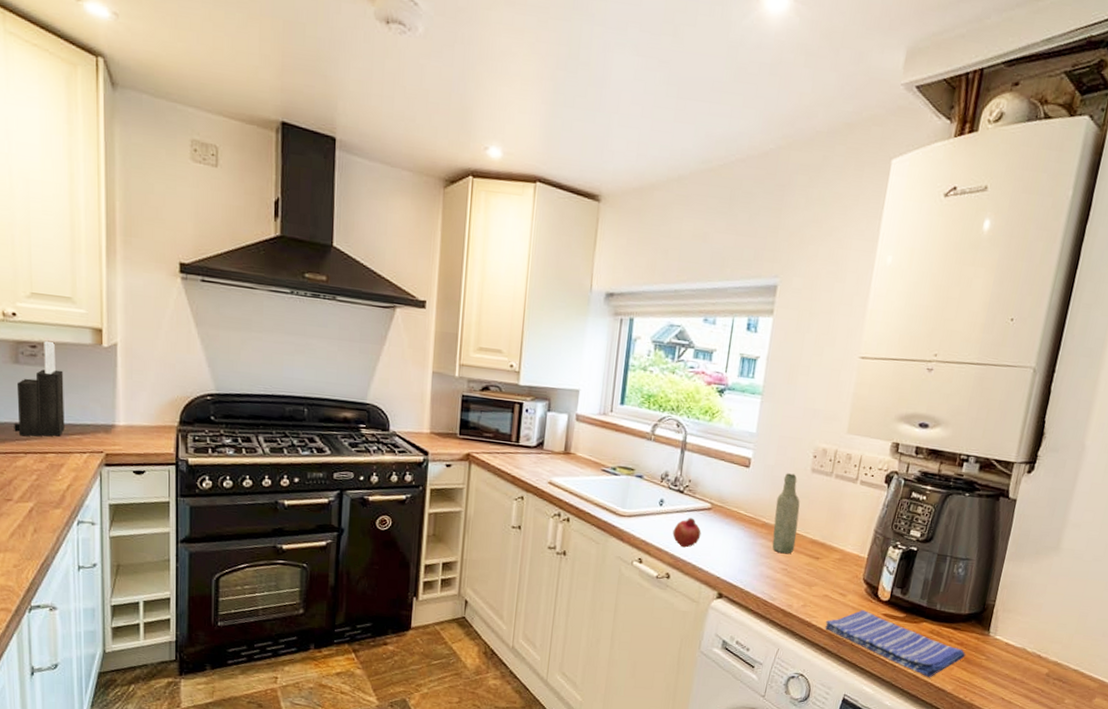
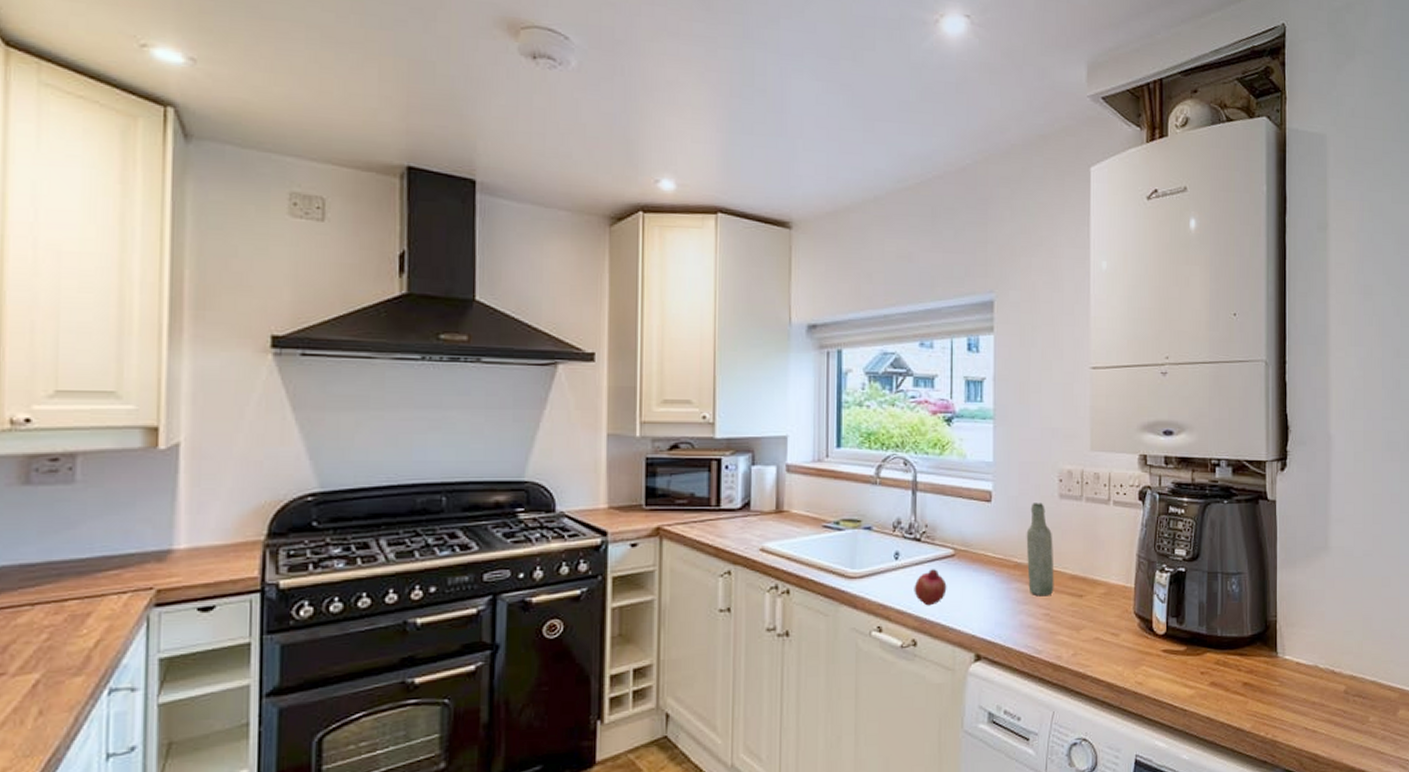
knife block: present [14,339,65,437] -> none [16,448,98,582]
dish towel: present [825,610,966,678] -> none [1101,649,1258,718]

